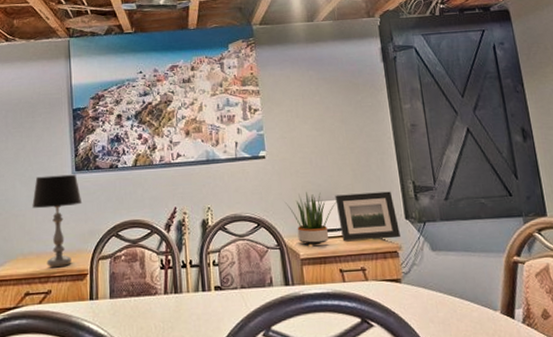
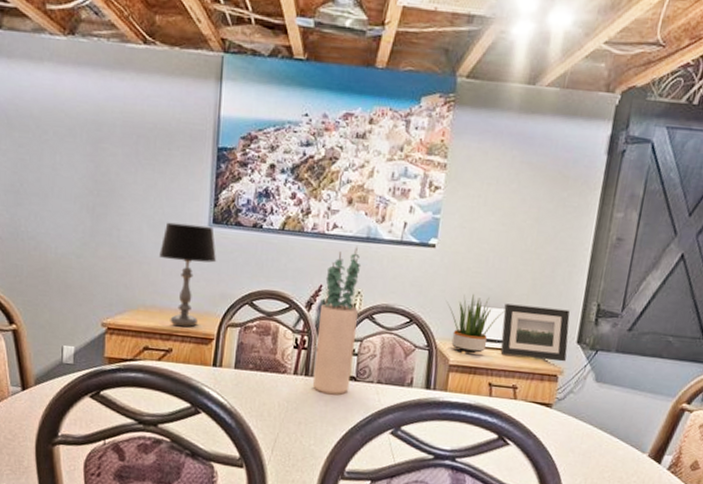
vase: none [177,168,217,308] -> present [312,246,362,395]

